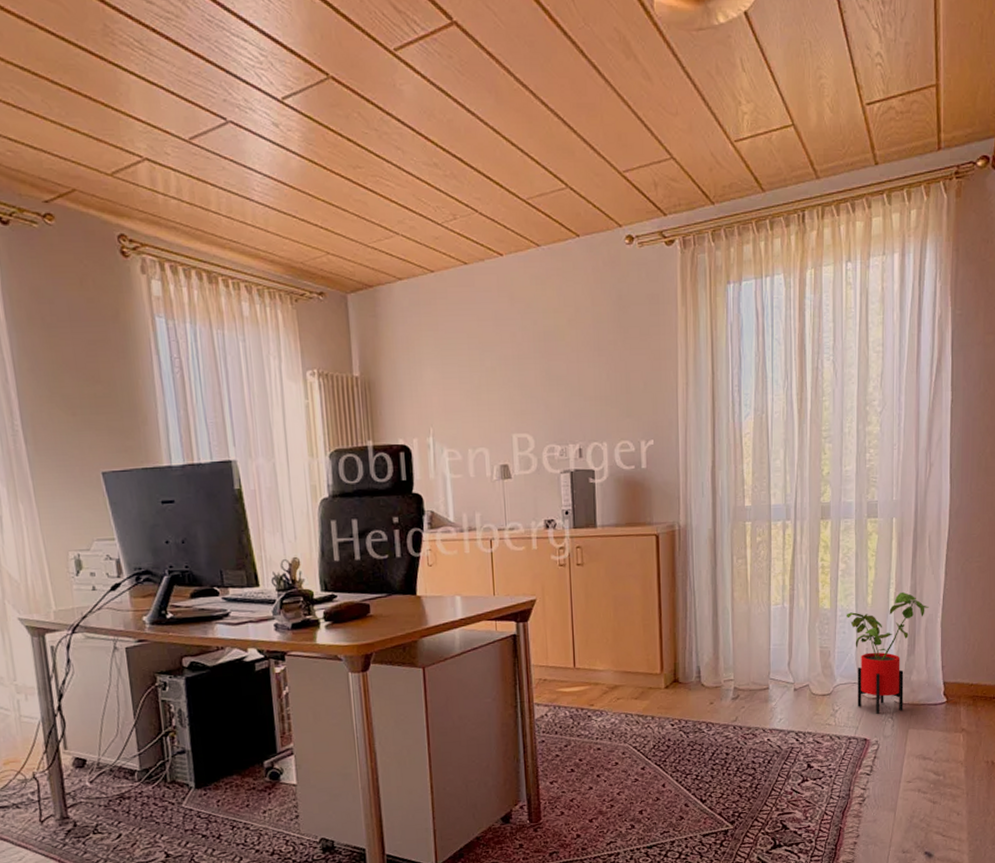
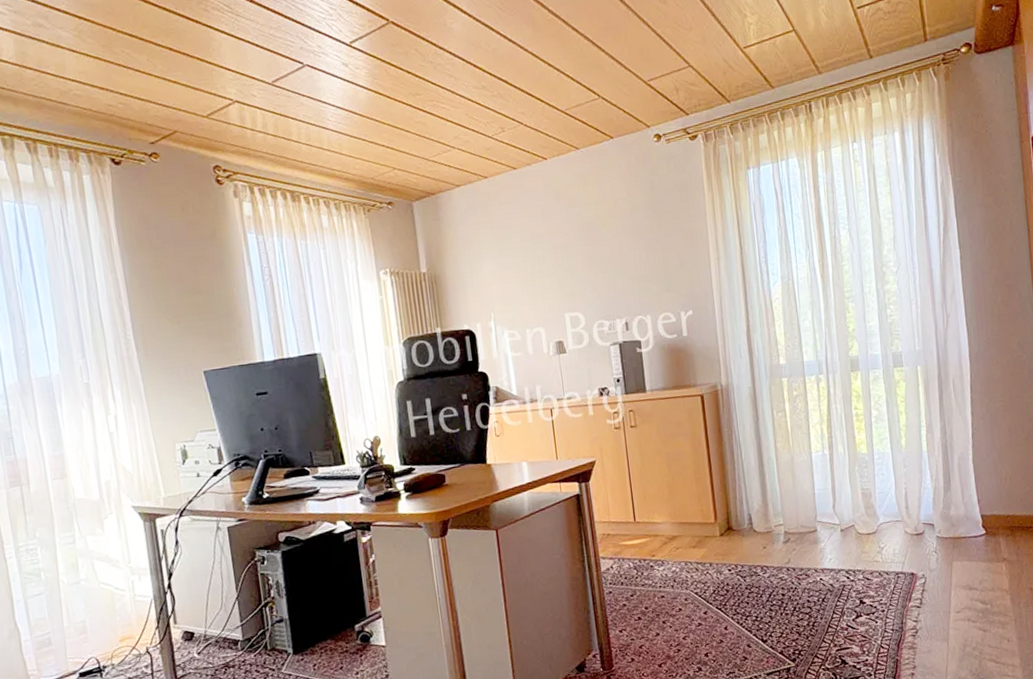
house plant: present [847,591,929,714] -> none [883,433,960,549]

